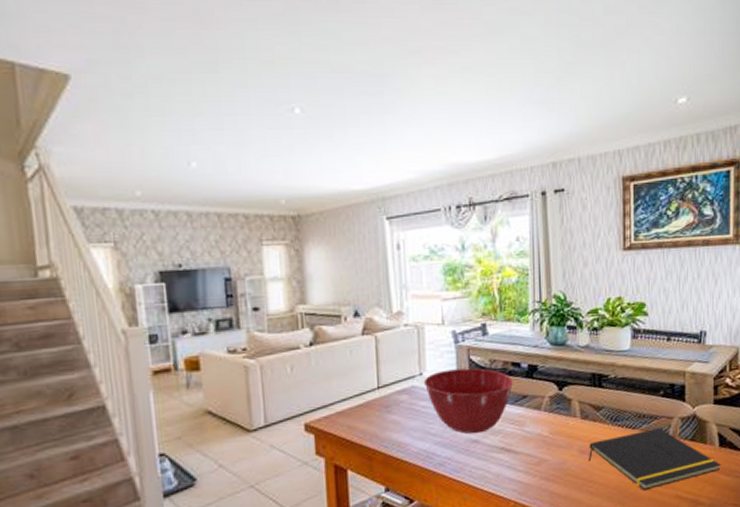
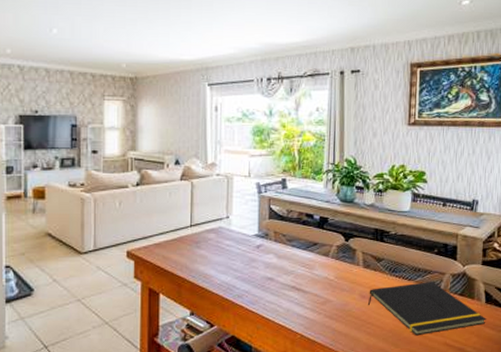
mixing bowl: present [423,368,514,434] -> none [229,215,307,273]

